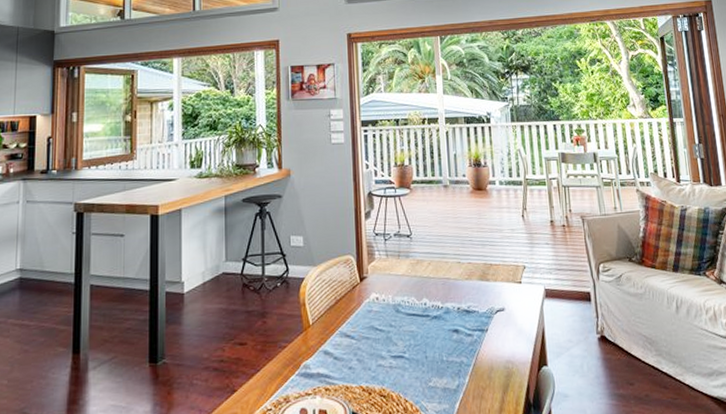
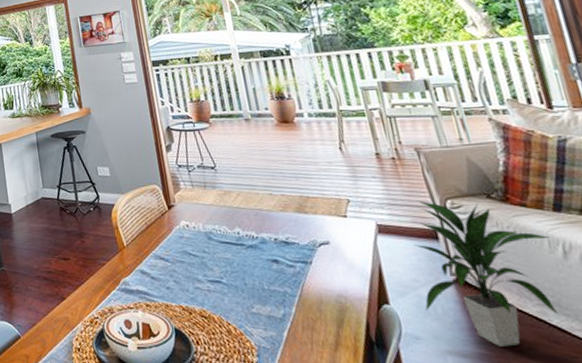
indoor plant: none [573,266,669,396] -> present [415,201,559,347]

